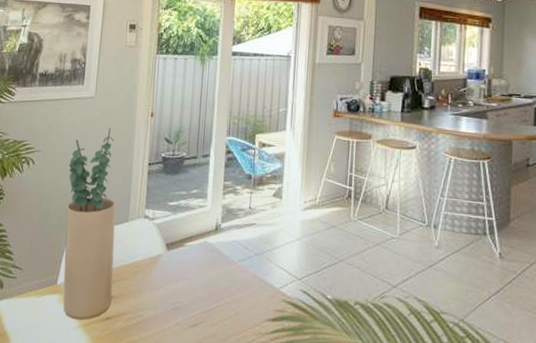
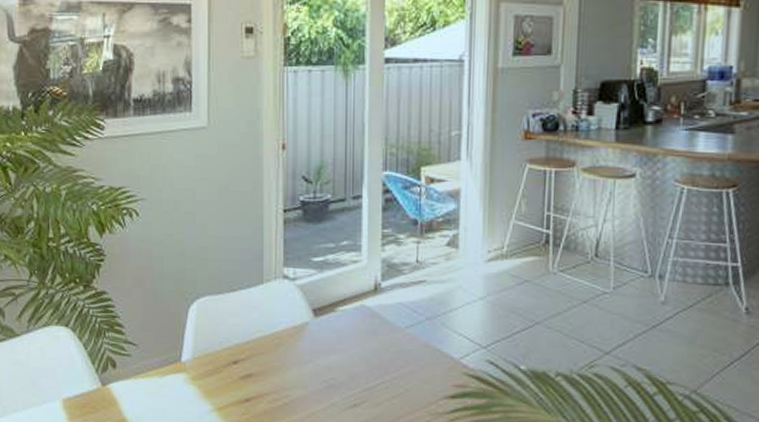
vase: present [63,127,116,320] -> none [182,165,250,402]

